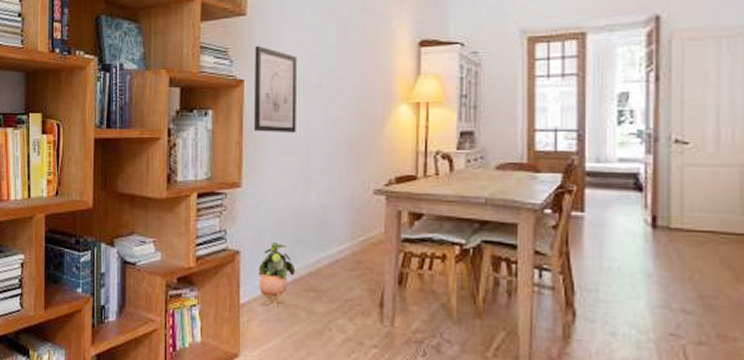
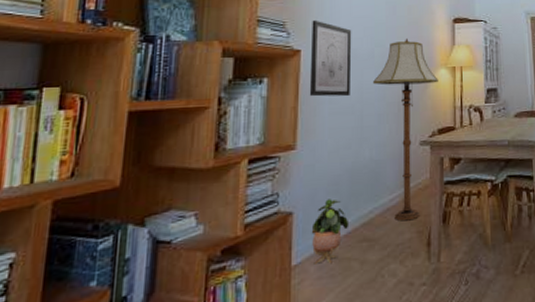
floor lamp: none [321,65,398,277] -> present [373,37,438,221]

